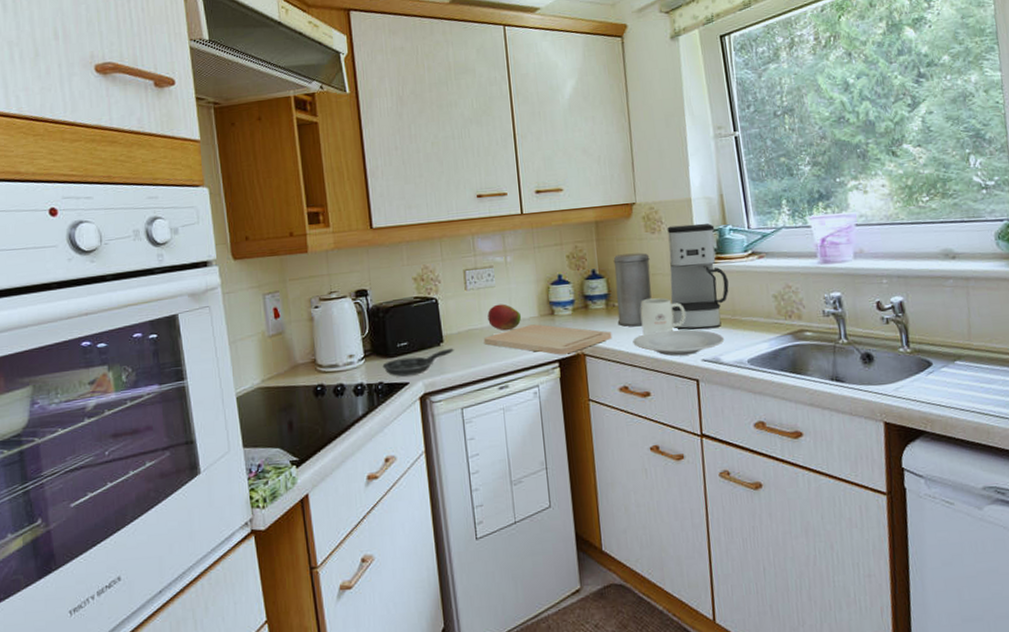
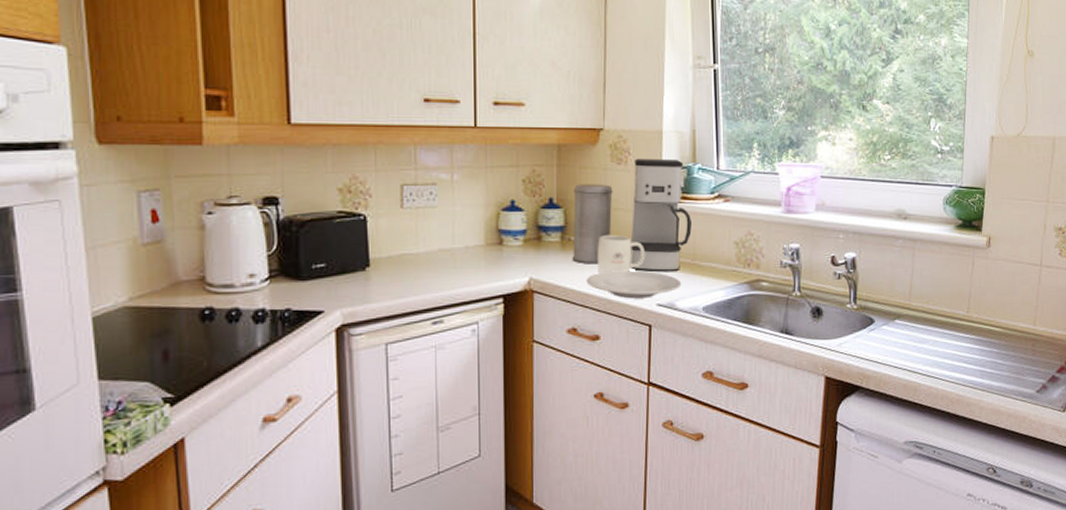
frying pan: present [382,348,454,378] -> none [291,274,382,305]
cutting board: present [483,324,612,355] -> none [418,254,565,290]
fruit: present [487,303,522,331] -> none [426,227,465,259]

